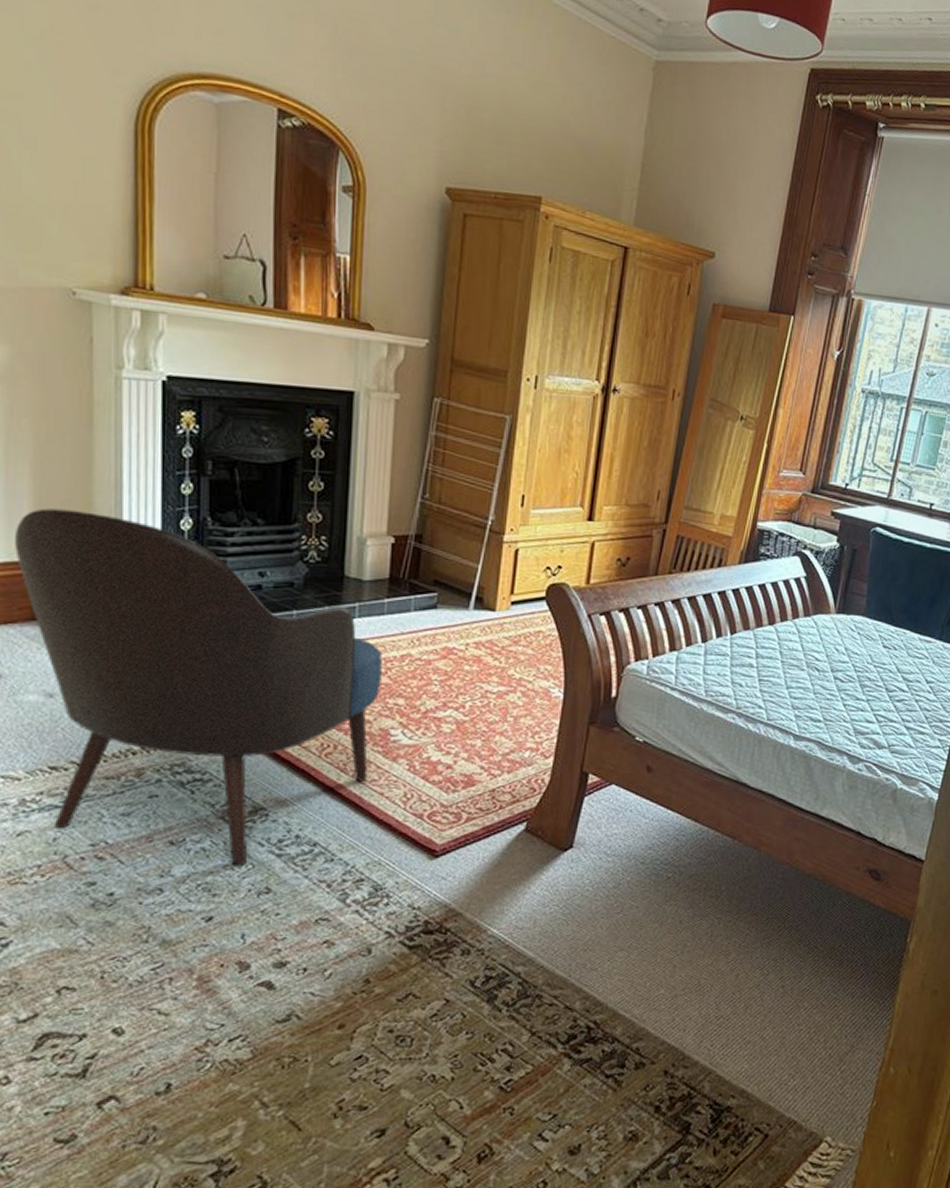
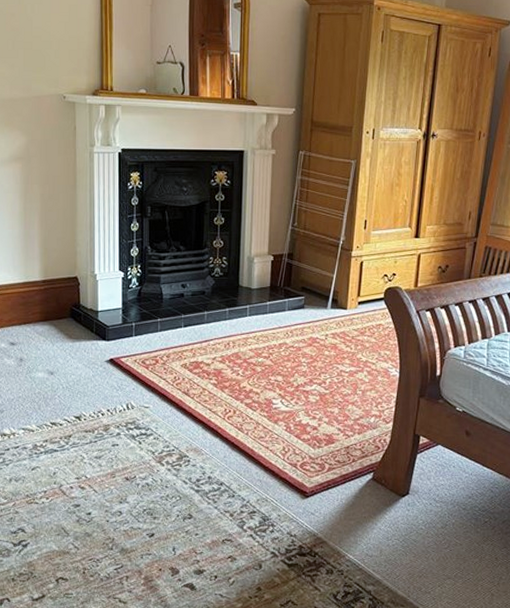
armchair: present [15,508,382,866] -> none [30,245,266,498]

